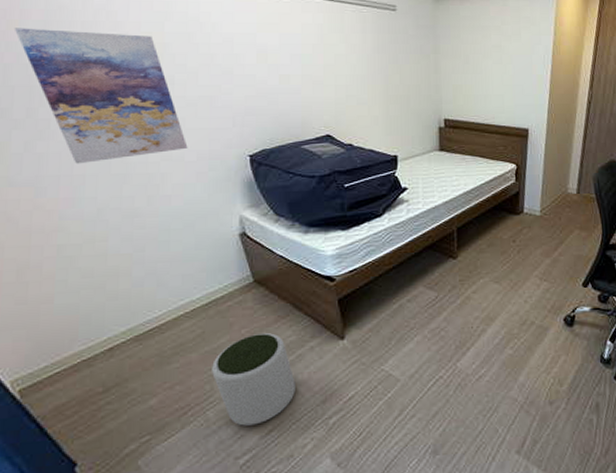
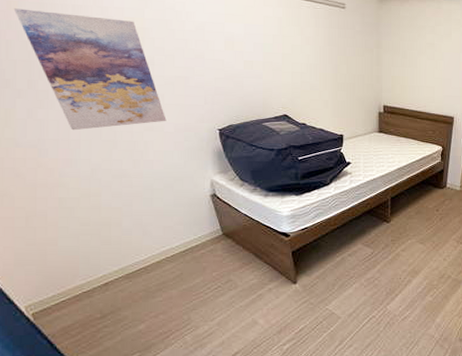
plant pot: present [212,333,295,426] -> none [189,277,257,348]

